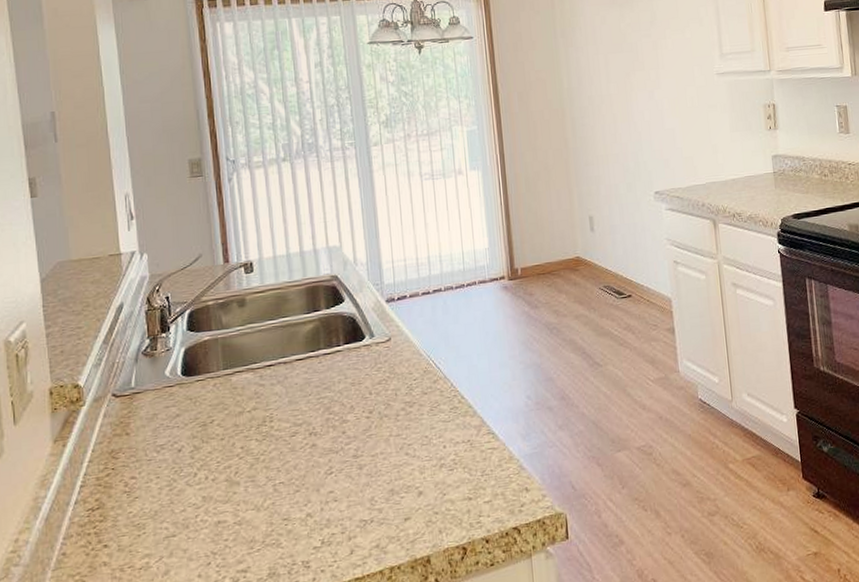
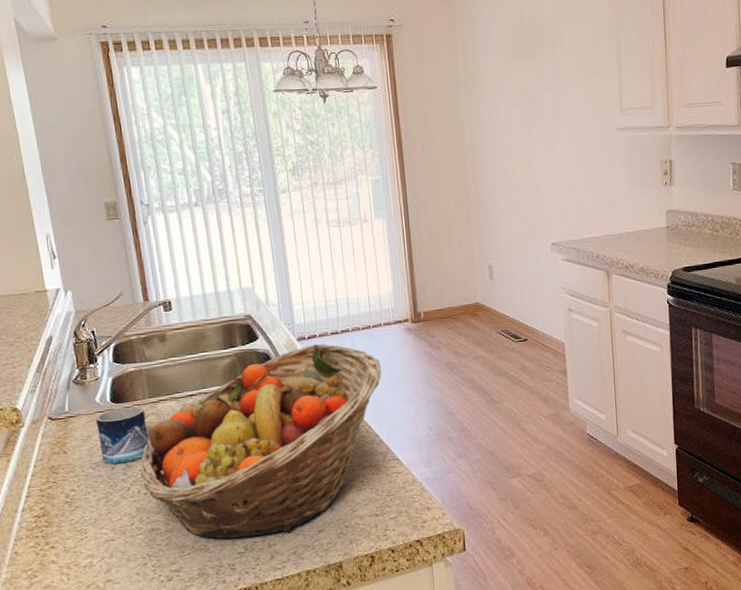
mug: none [163,379,239,446] -> present [95,406,165,464]
fruit basket: none [209,305,476,531] -> present [140,344,381,539]

